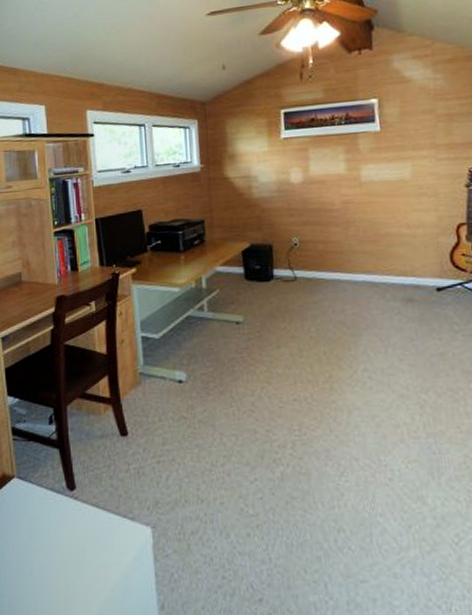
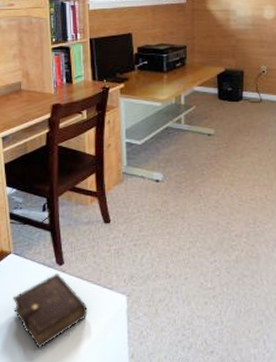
book: none [17,500,106,600] -> present [12,272,88,349]

